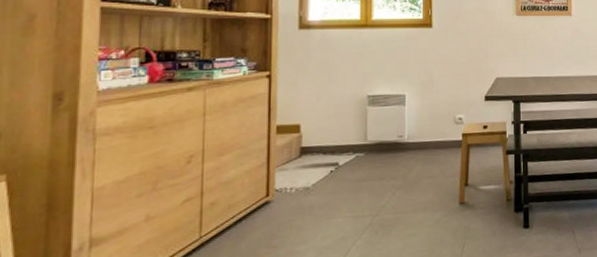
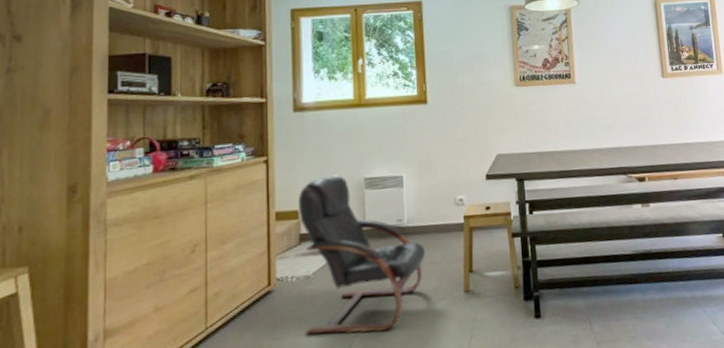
armchair: none [299,91,425,244] -> present [297,175,426,336]

